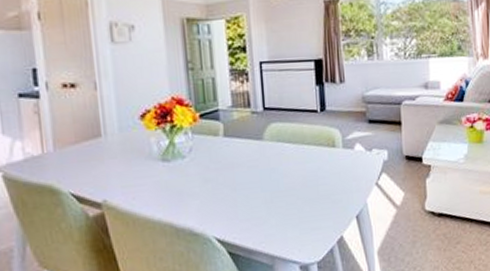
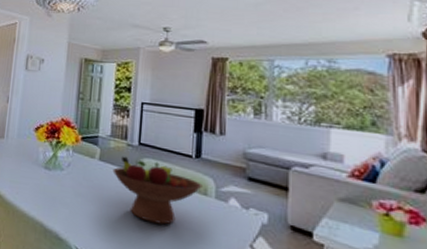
fruit bowl: none [240,124,330,189] -> present [112,156,202,225]

